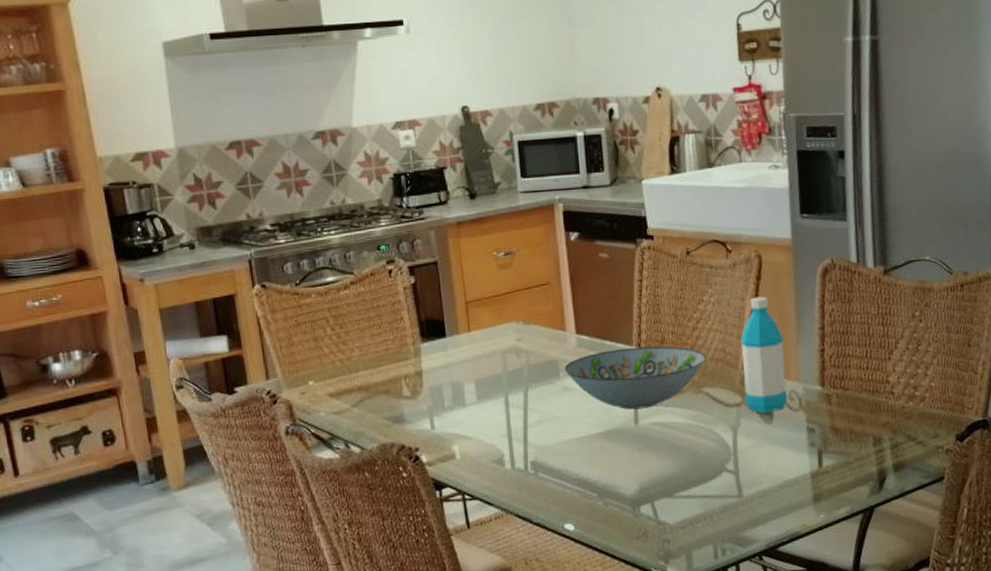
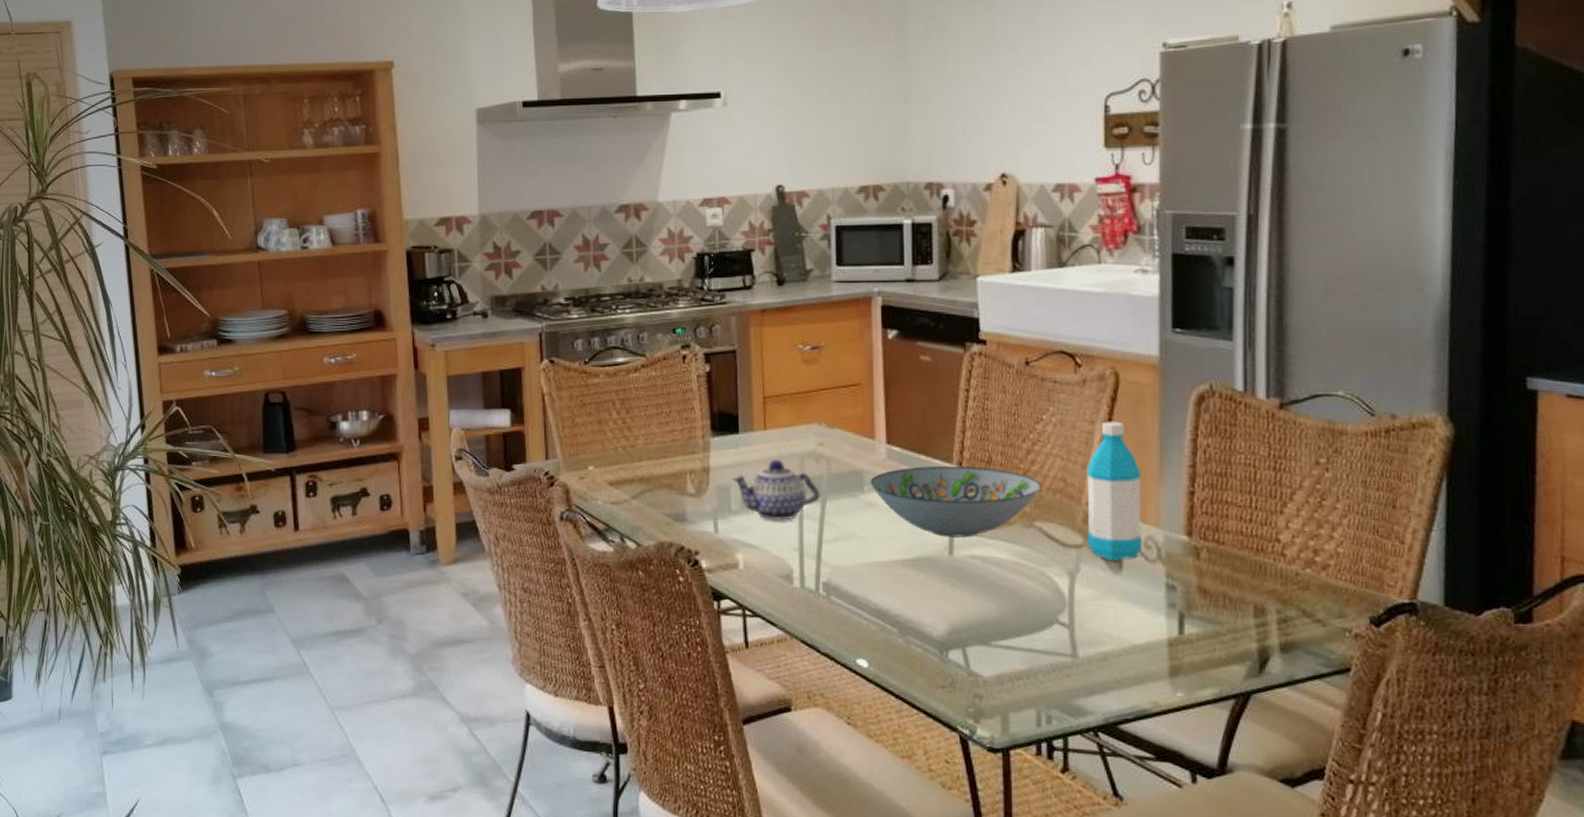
teapot: none [443,358,523,414] -> present [732,460,821,522]

